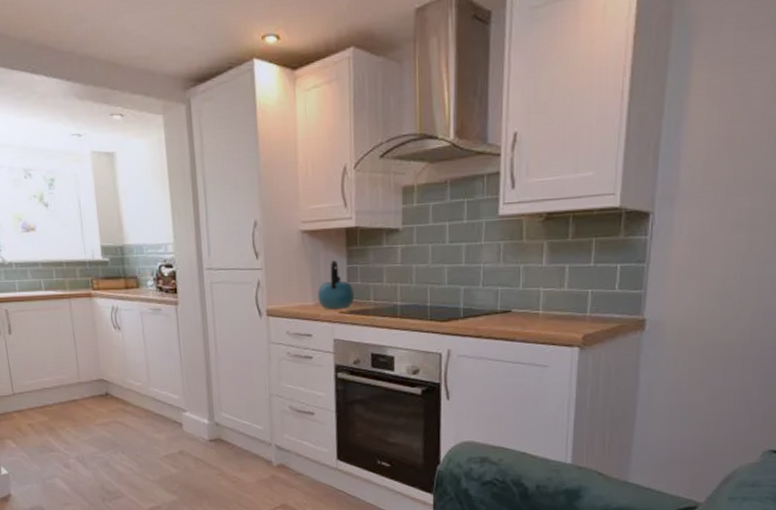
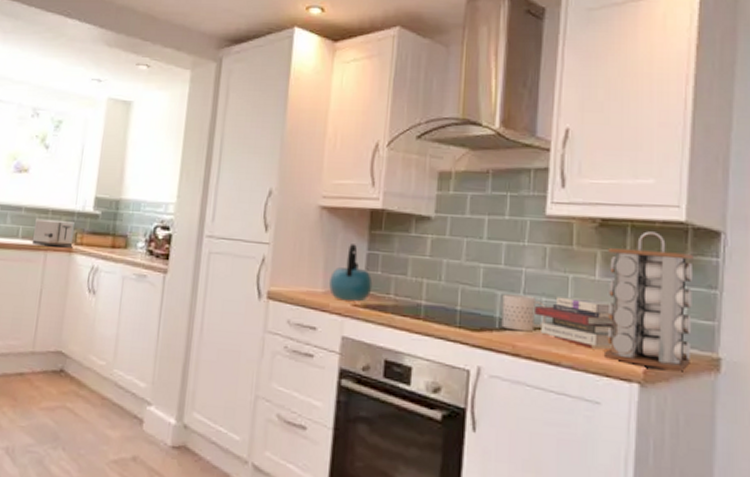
toaster: none [52,270,92,294] -> present [32,218,76,248]
mug: none [465,287,502,318] -> present [501,294,546,332]
books: none [493,282,558,325] -> present [535,297,614,351]
spice rack: none [550,219,626,335] -> present [603,231,694,372]

